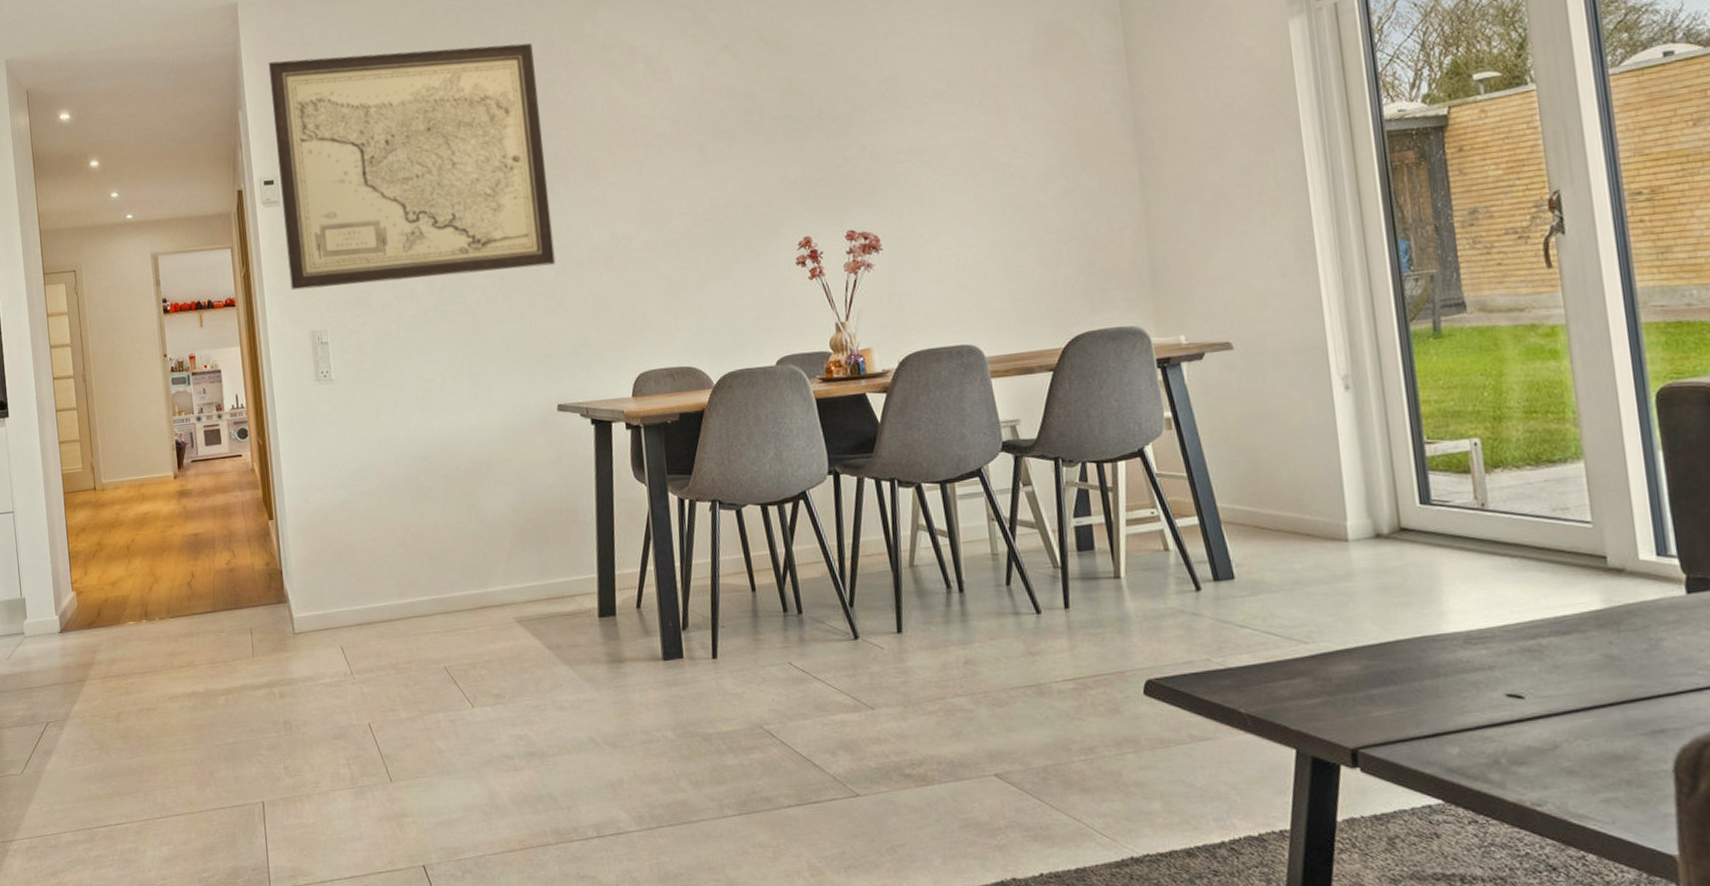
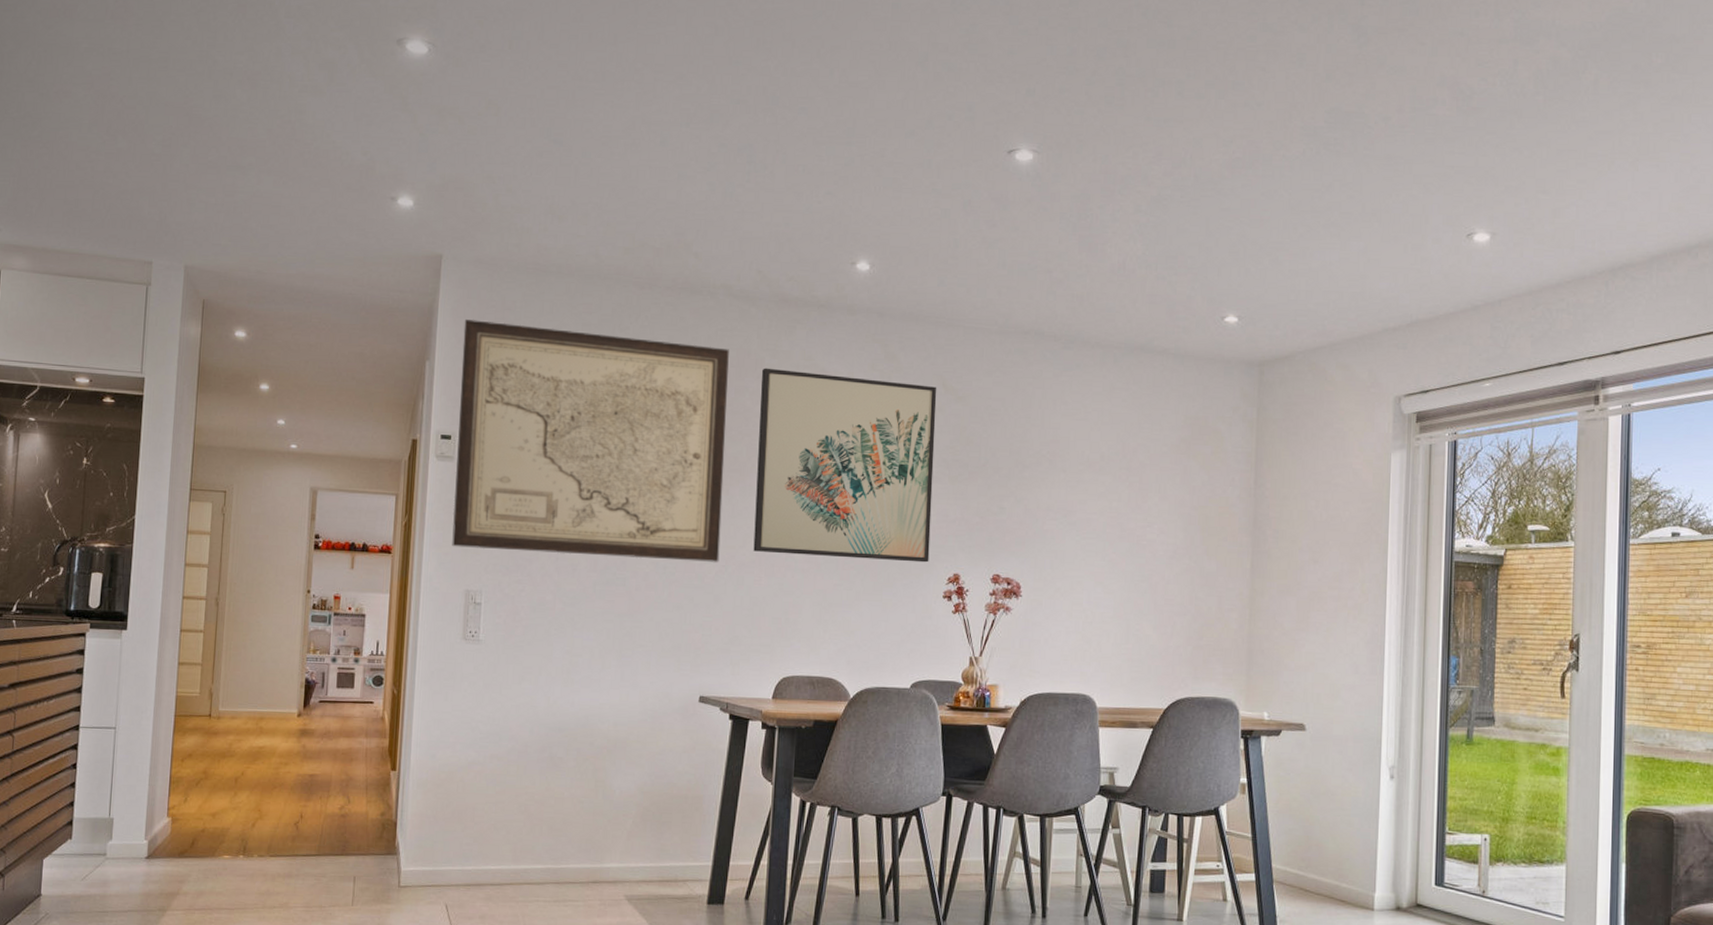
wall art: none [568,42,775,247] -> present [753,368,937,563]

